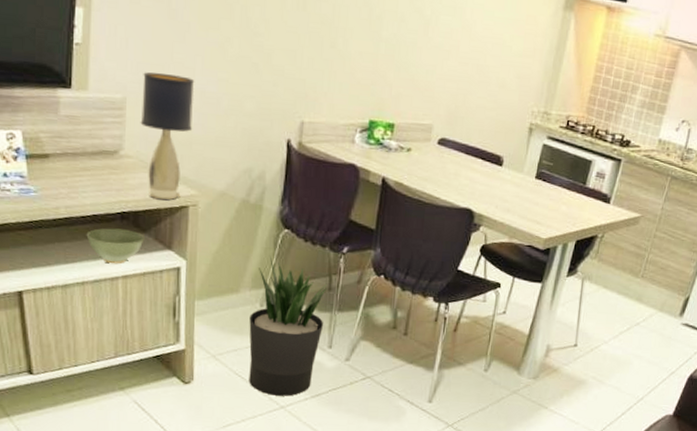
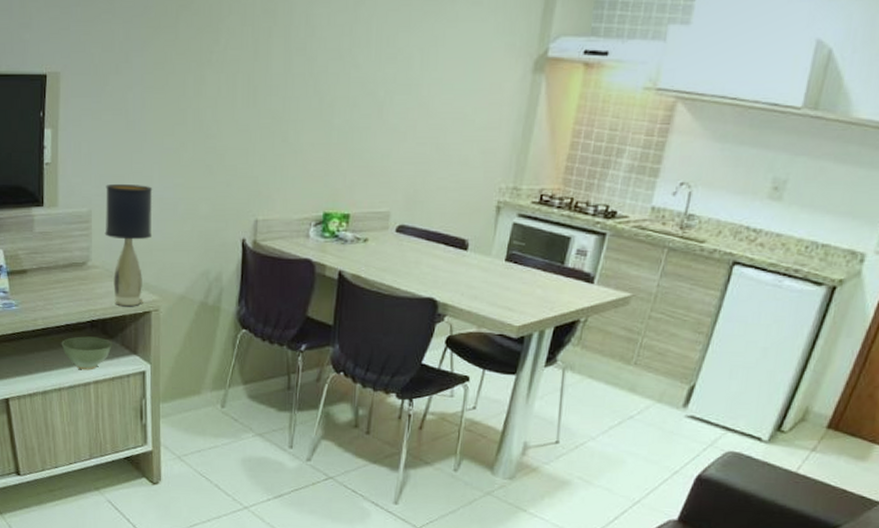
planter: present [249,255,327,396] -> none [211,356,286,497]

